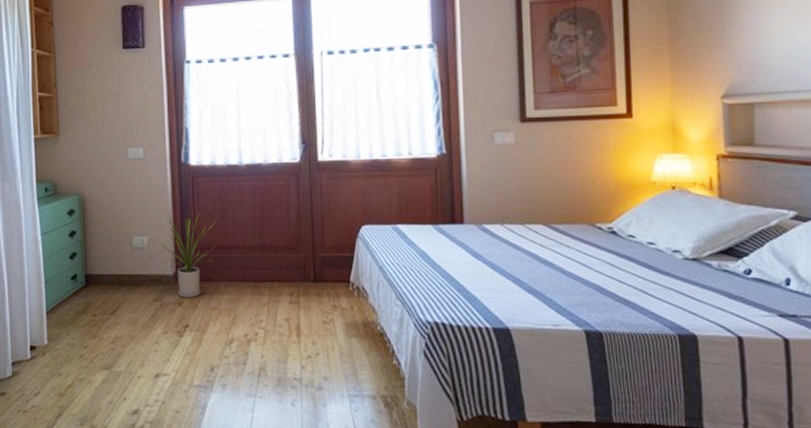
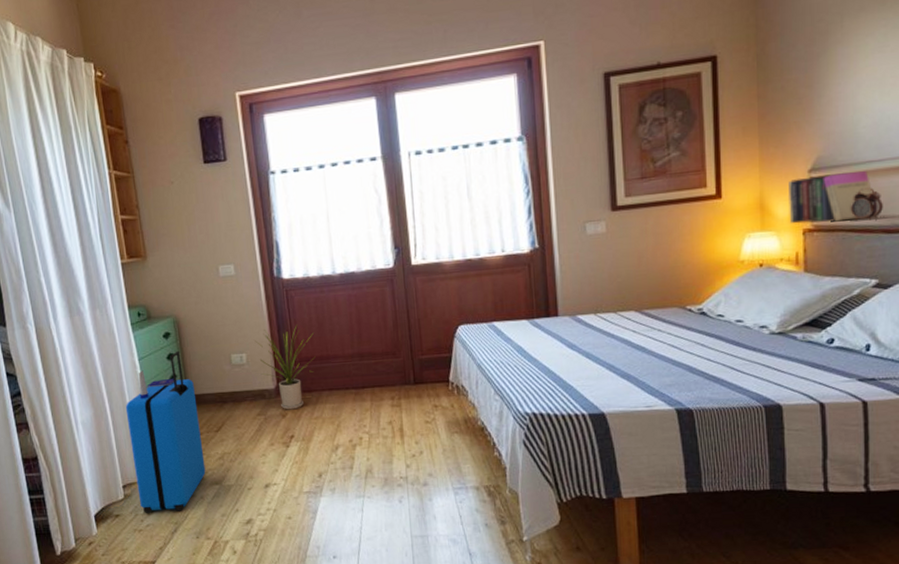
suitcase: none [23,228,97,395] -> present [125,350,206,514]
books: none [701,101,788,149] -> present [789,171,872,224]
alarm clock: none [765,118,799,151] -> present [850,188,883,221]

